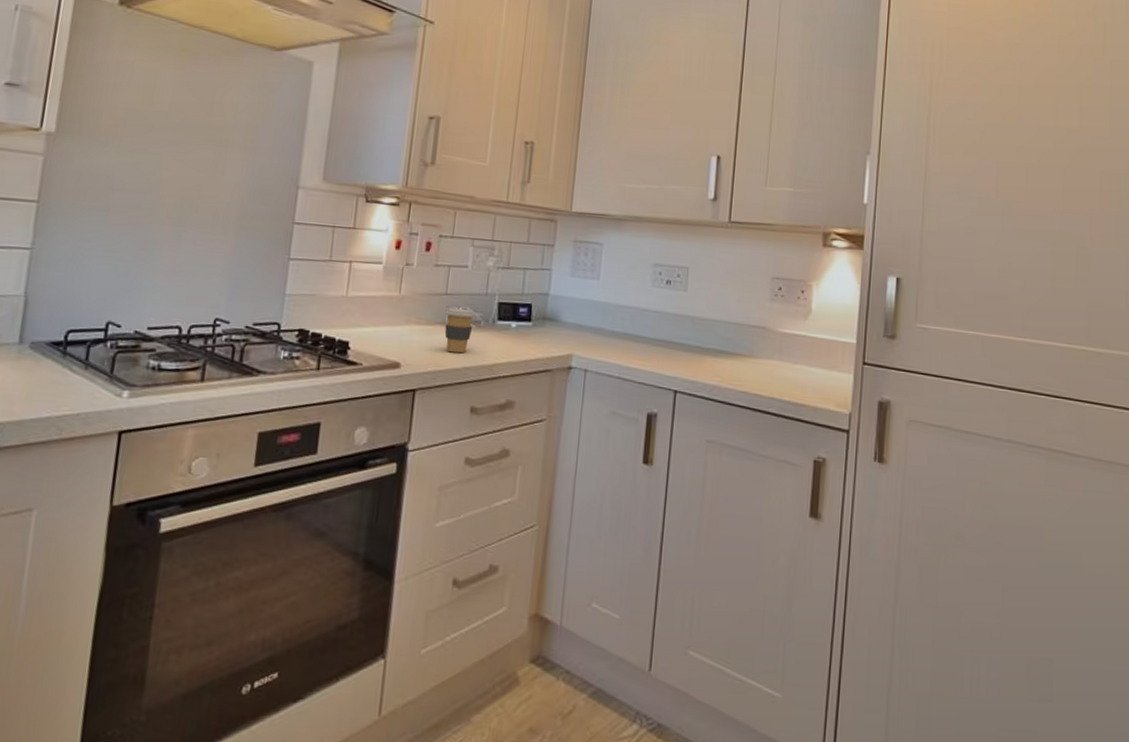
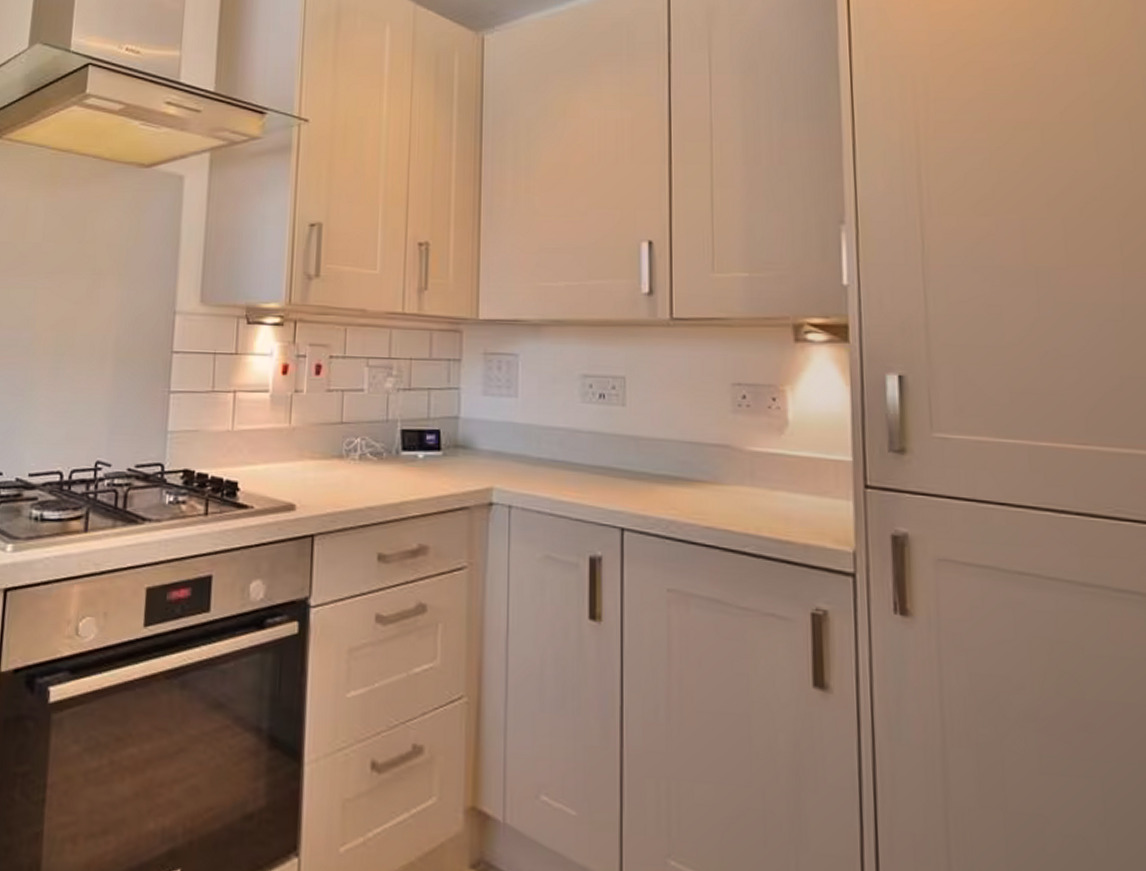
coffee cup: present [444,308,476,354] -> none [342,439,376,491]

